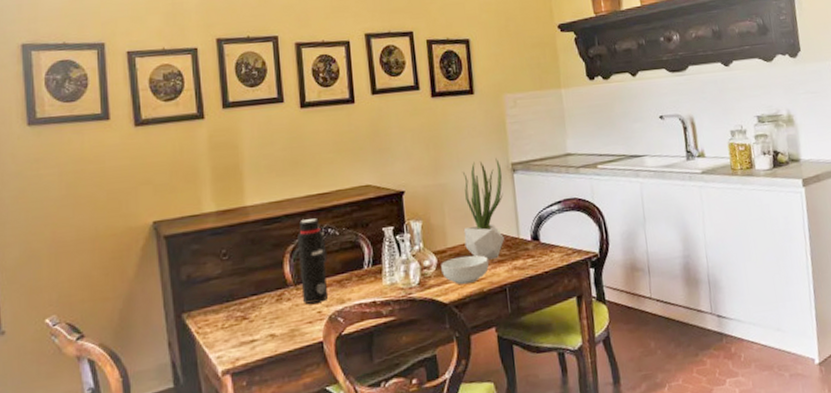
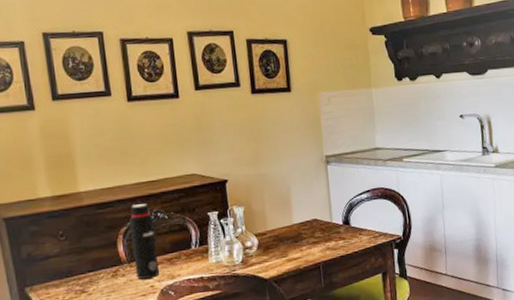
cereal bowl: present [441,255,489,285] -> none [261,237,305,263]
potted plant: present [462,158,504,260] -> none [280,151,319,242]

